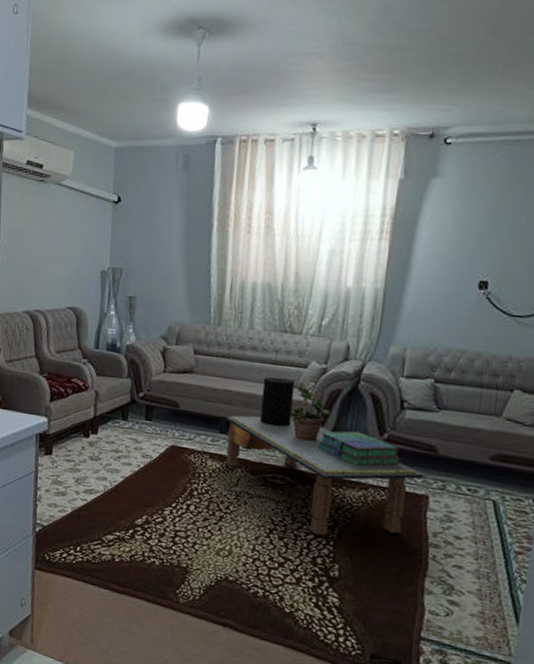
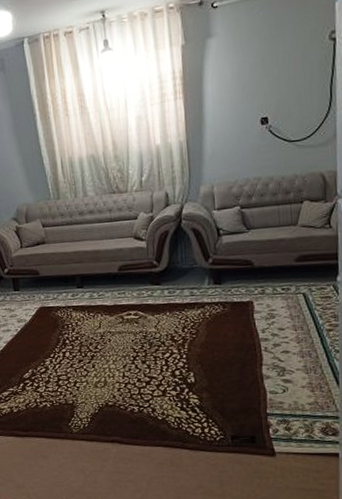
coffee table: present [225,415,424,536] -> none [79,262,246,353]
decorative container: present [260,376,295,428] -> none [104,231,133,273]
potted plant: present [288,387,330,442] -> none [130,235,162,279]
stack of books: present [317,431,401,467] -> none [158,262,226,290]

